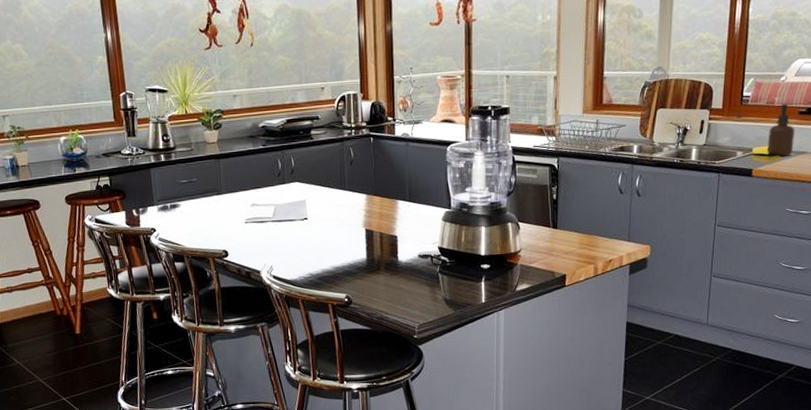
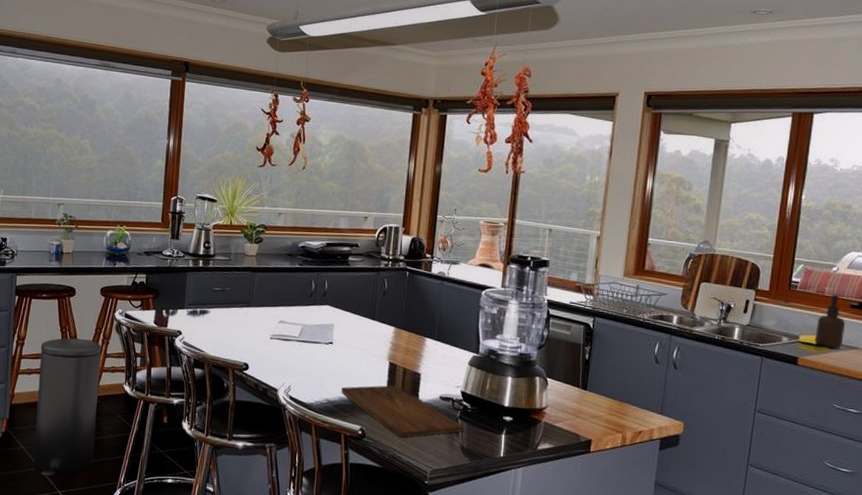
pedal bin: none [15,249,92,386] -> present [33,337,102,476]
cutting board: none [322,251,446,299] -> present [341,385,466,438]

